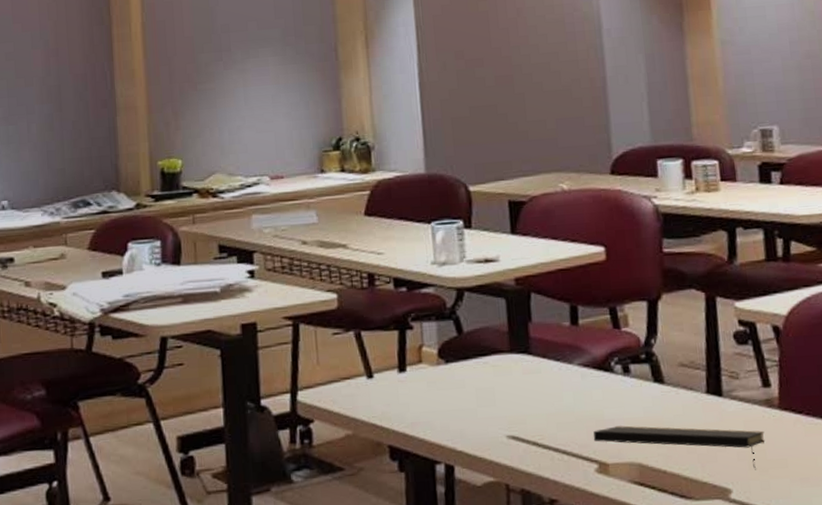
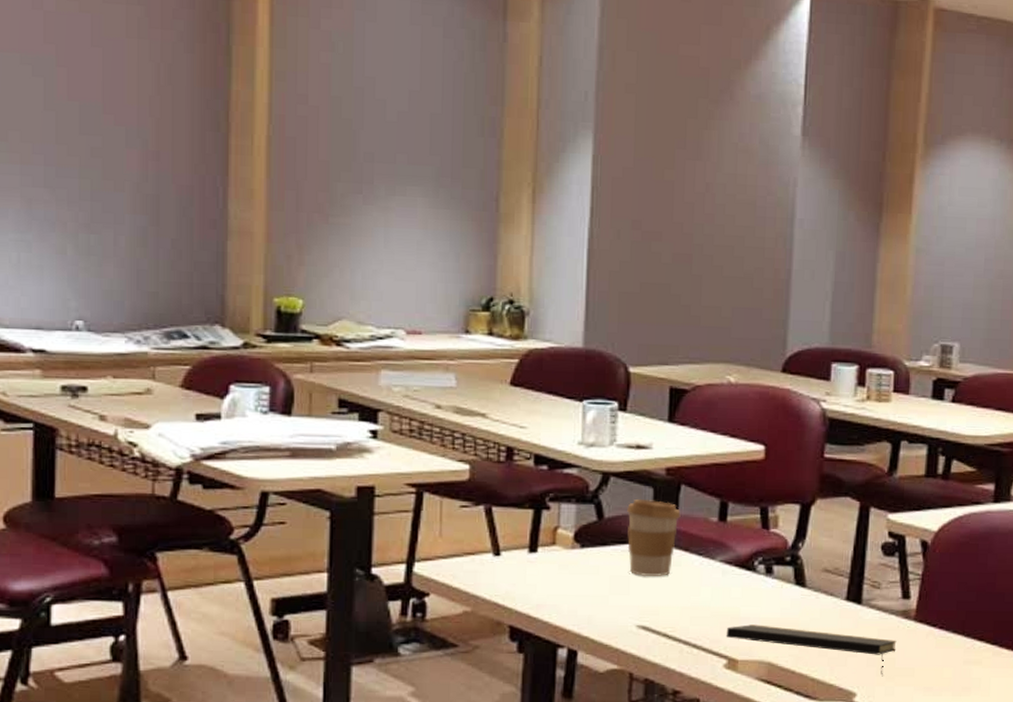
coffee cup: none [483,310,535,387] -> present [627,499,681,577]

